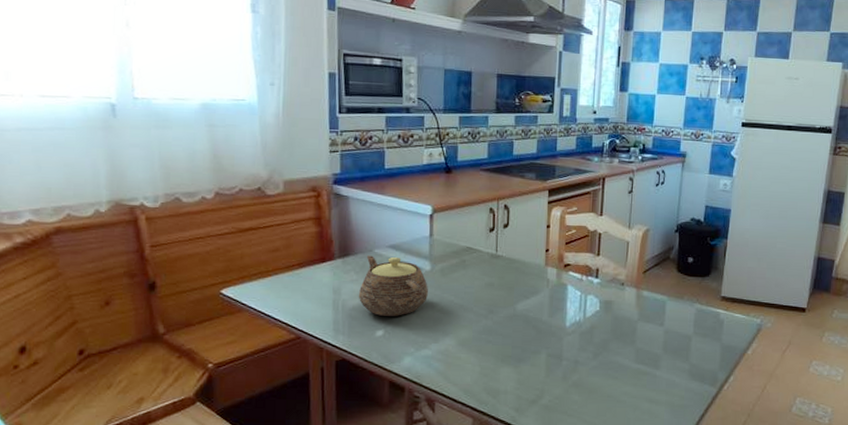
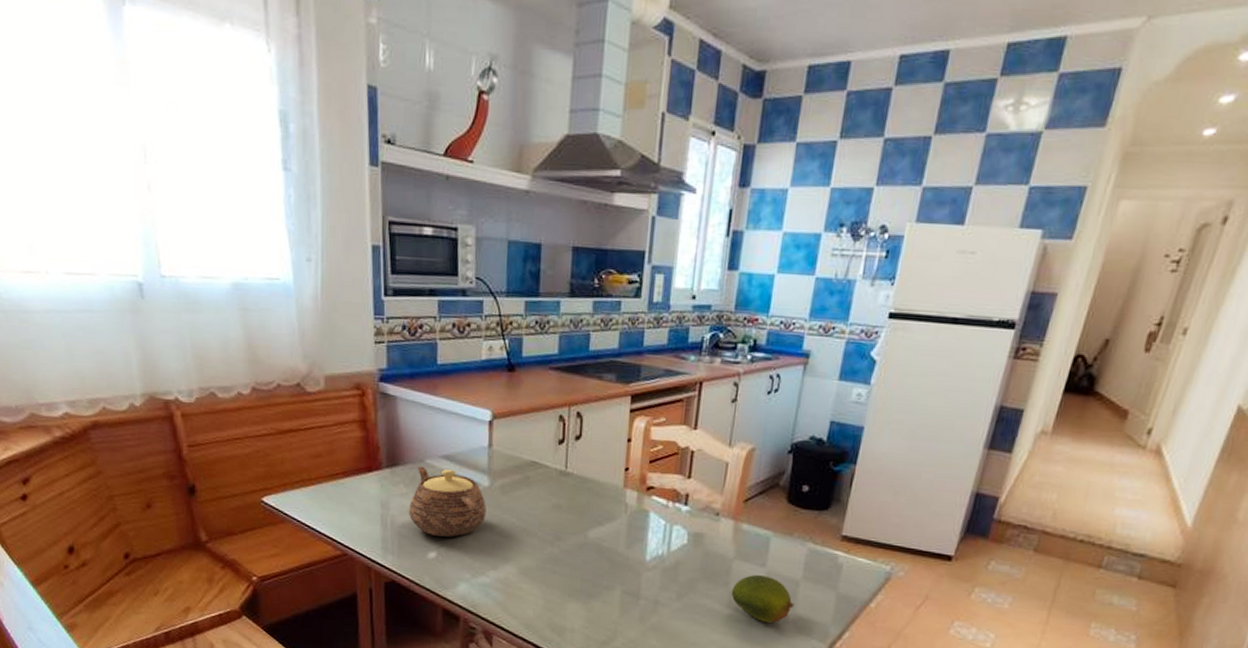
fruit: none [637,332,689,373] -> present [731,574,795,623]

